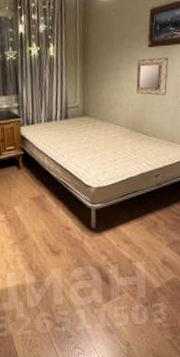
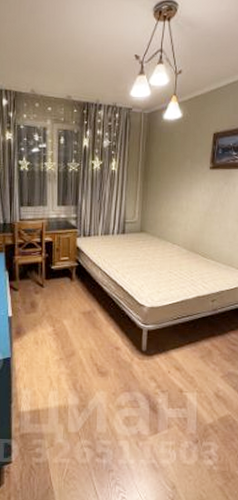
home mirror: present [136,57,168,96] -> none [196,180,229,218]

